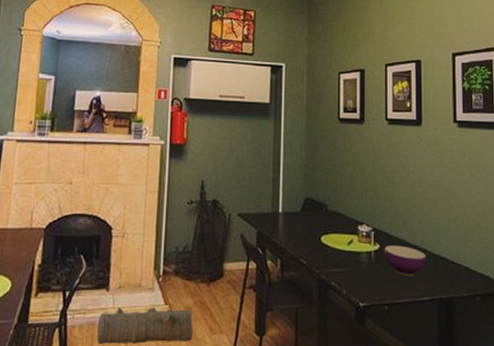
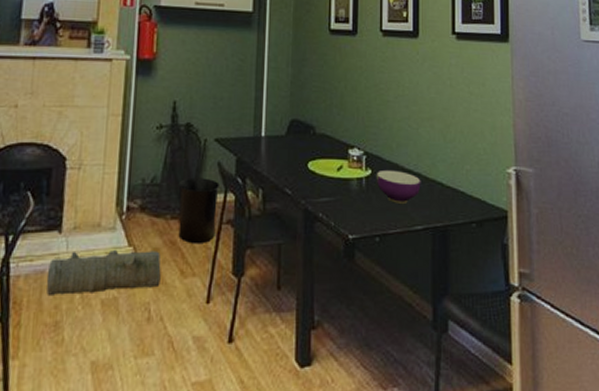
waste bin: none [207,247,243,305] -> present [178,177,220,243]

